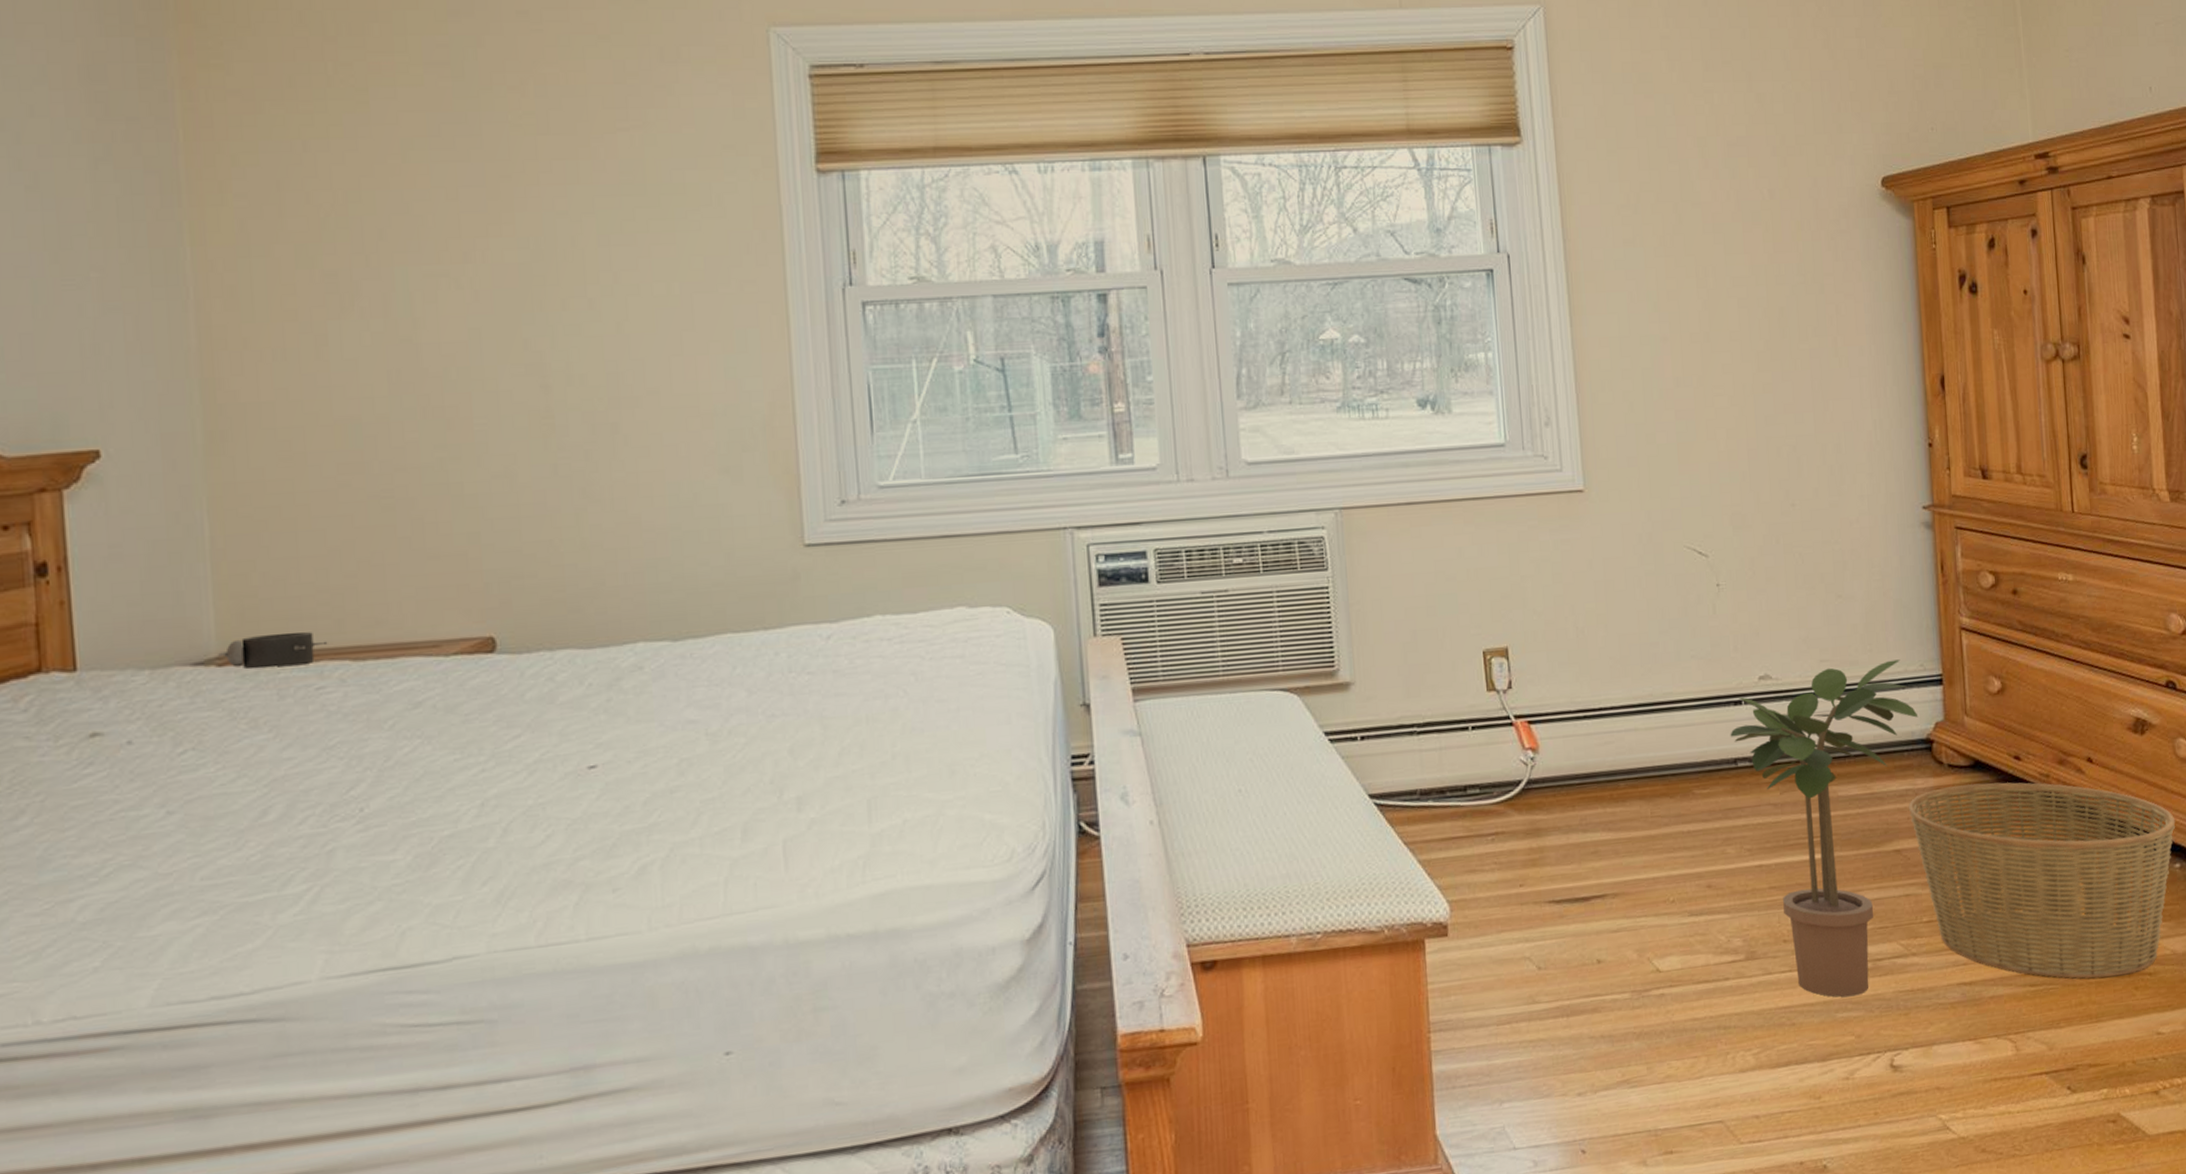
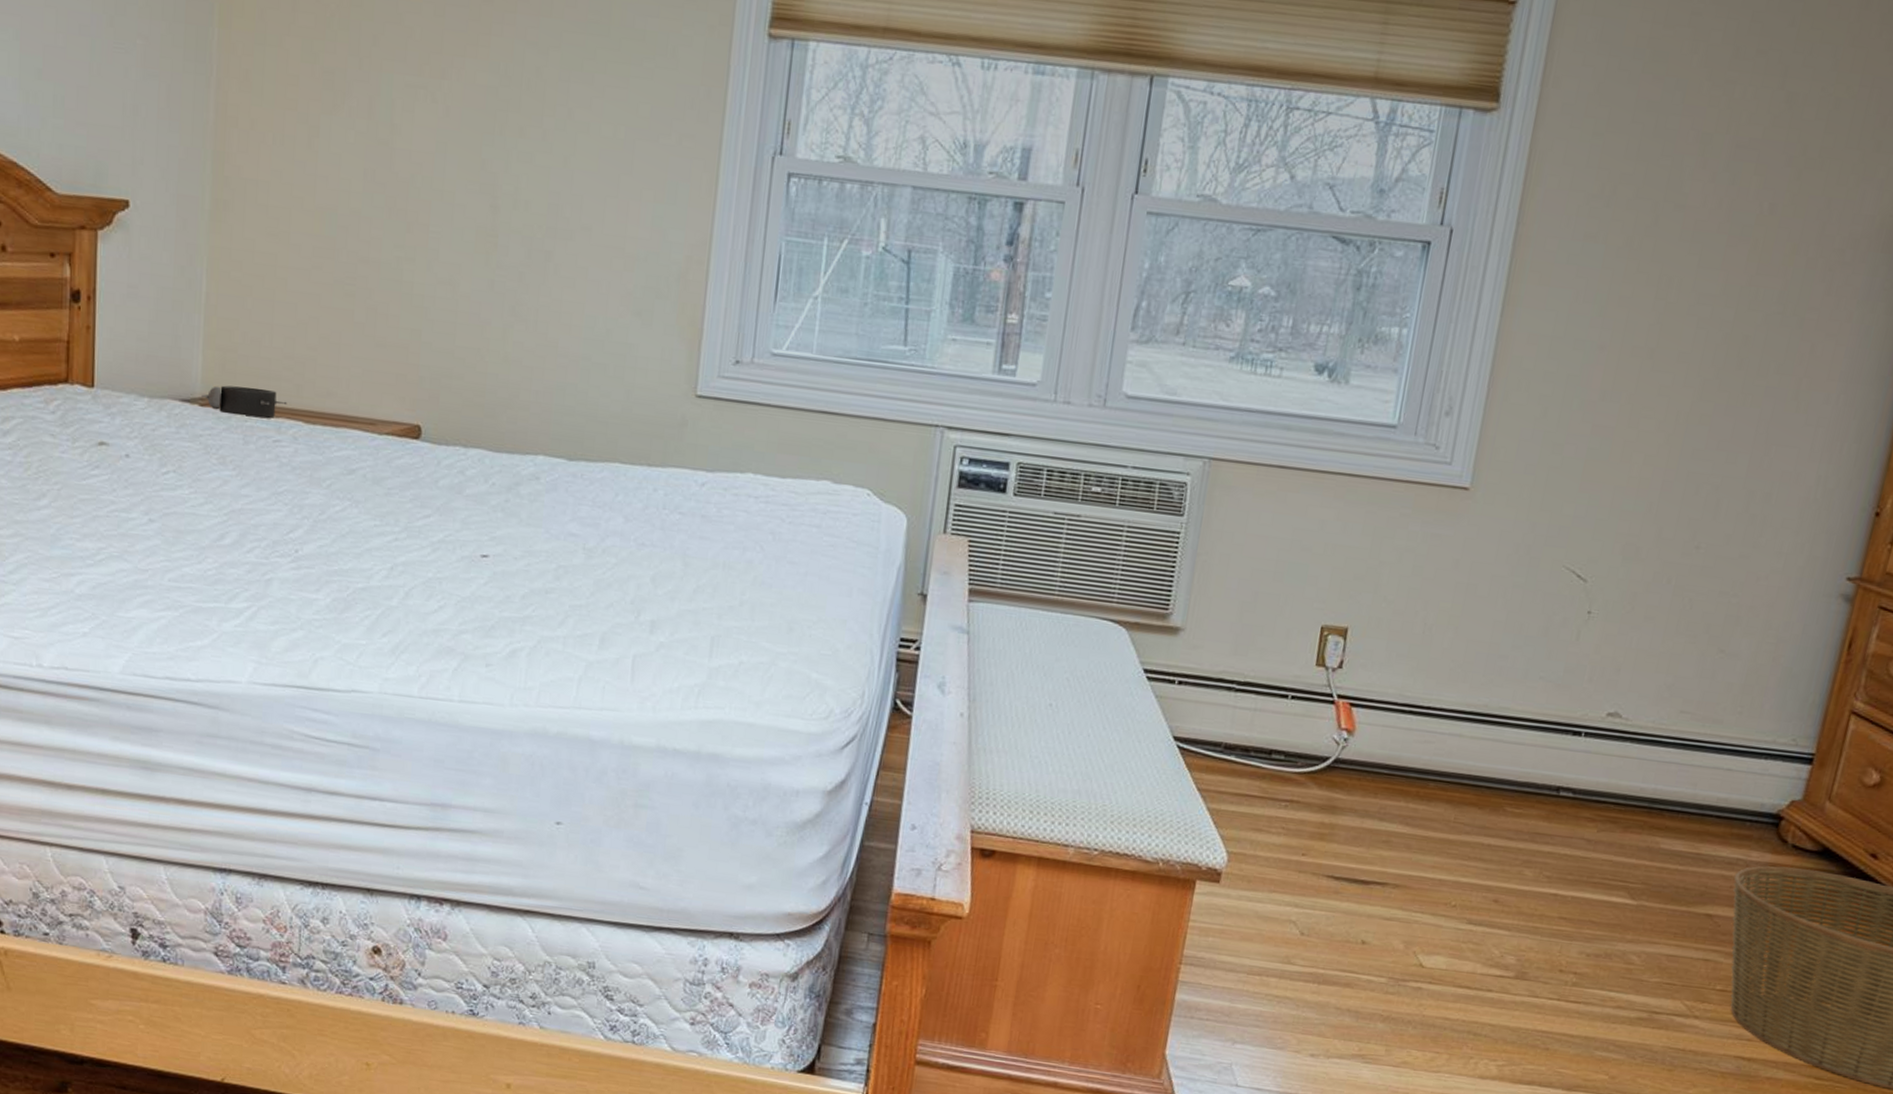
potted plant: present [1730,659,1919,997] -> none [1559,720,1775,1040]

